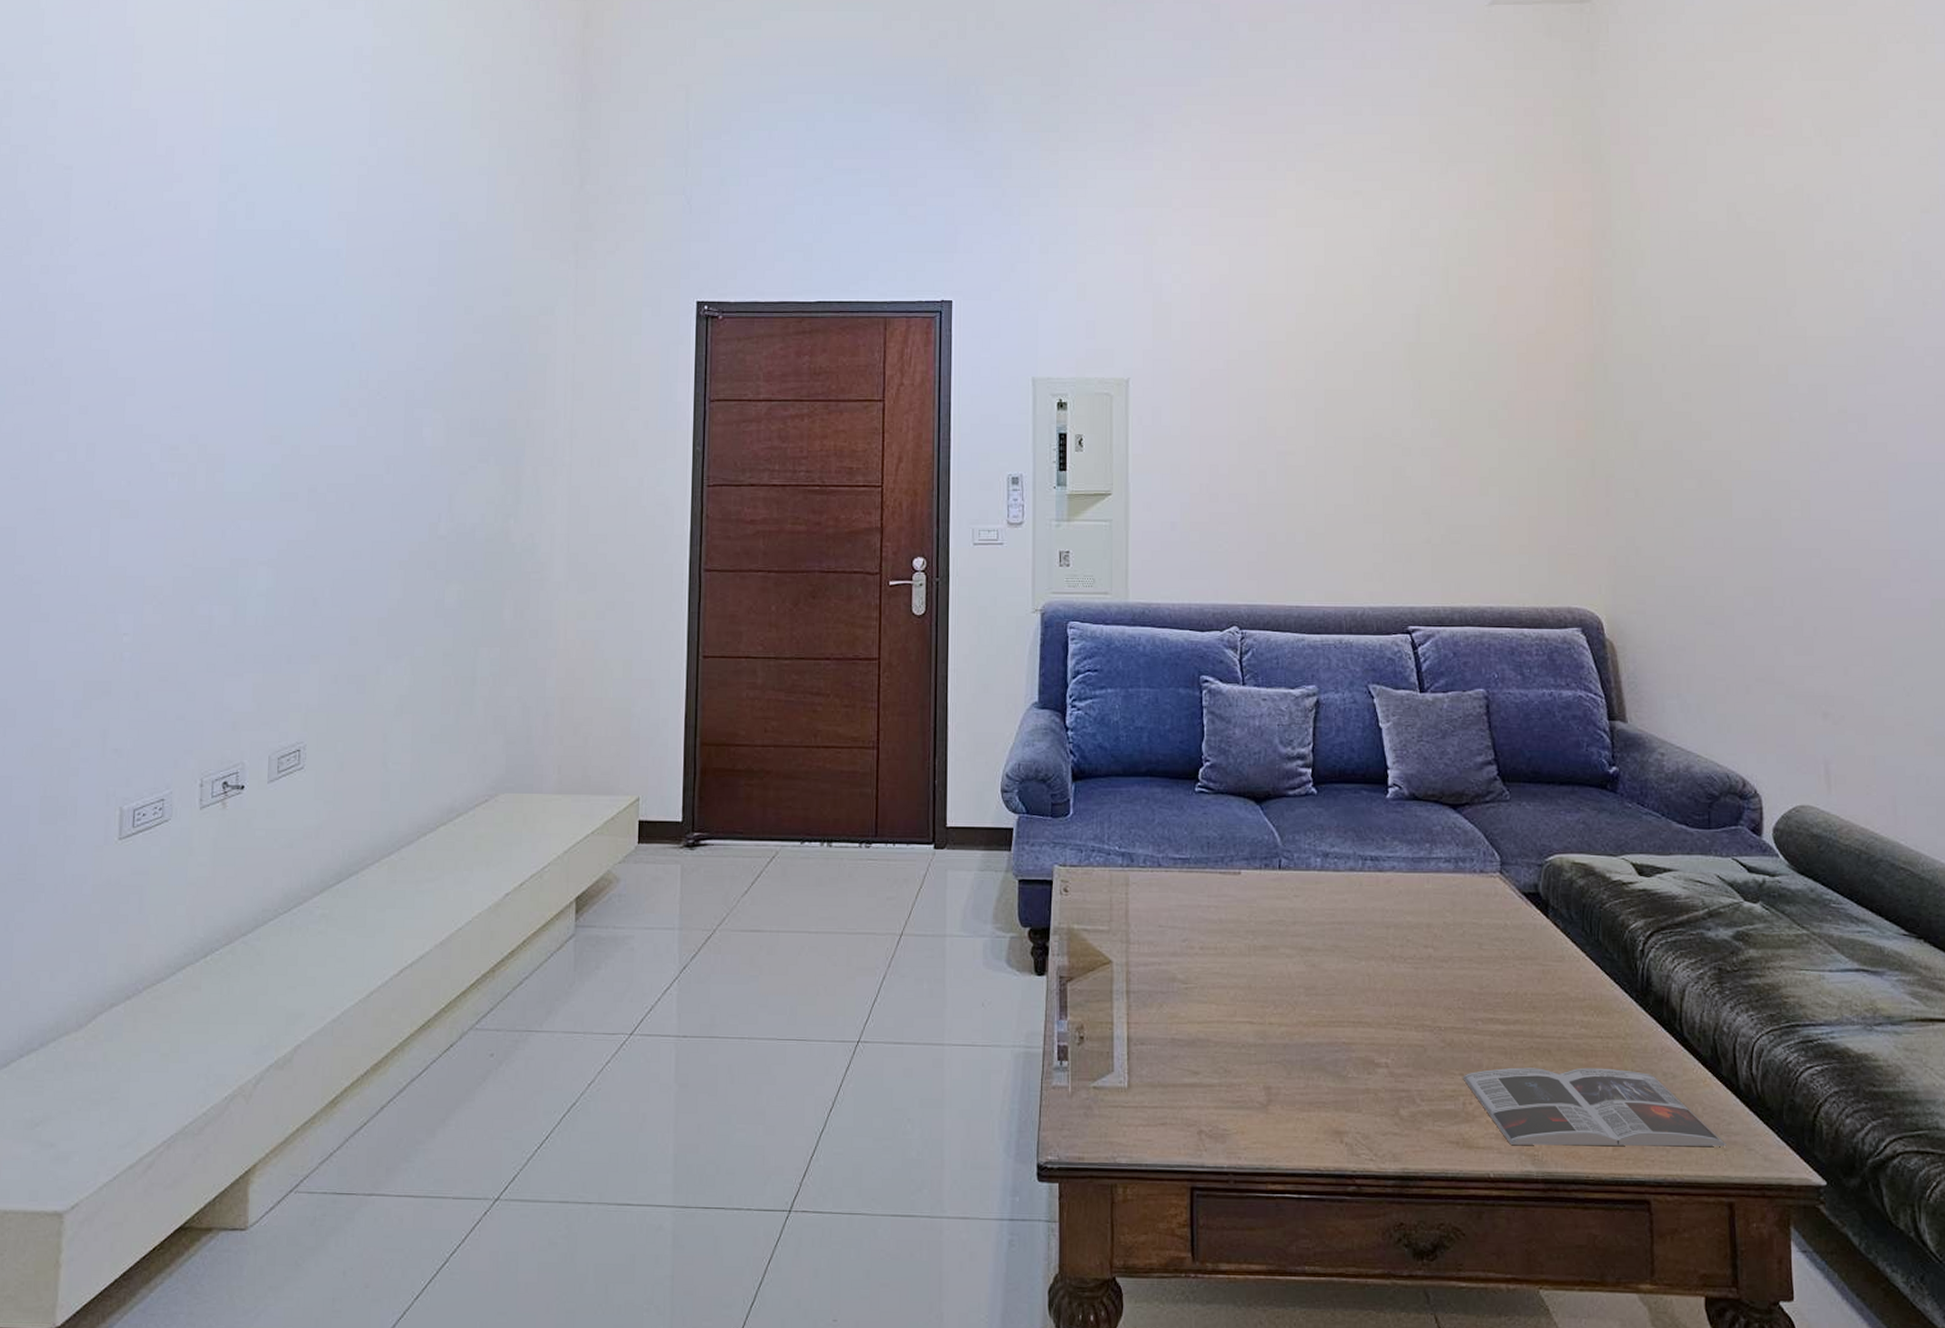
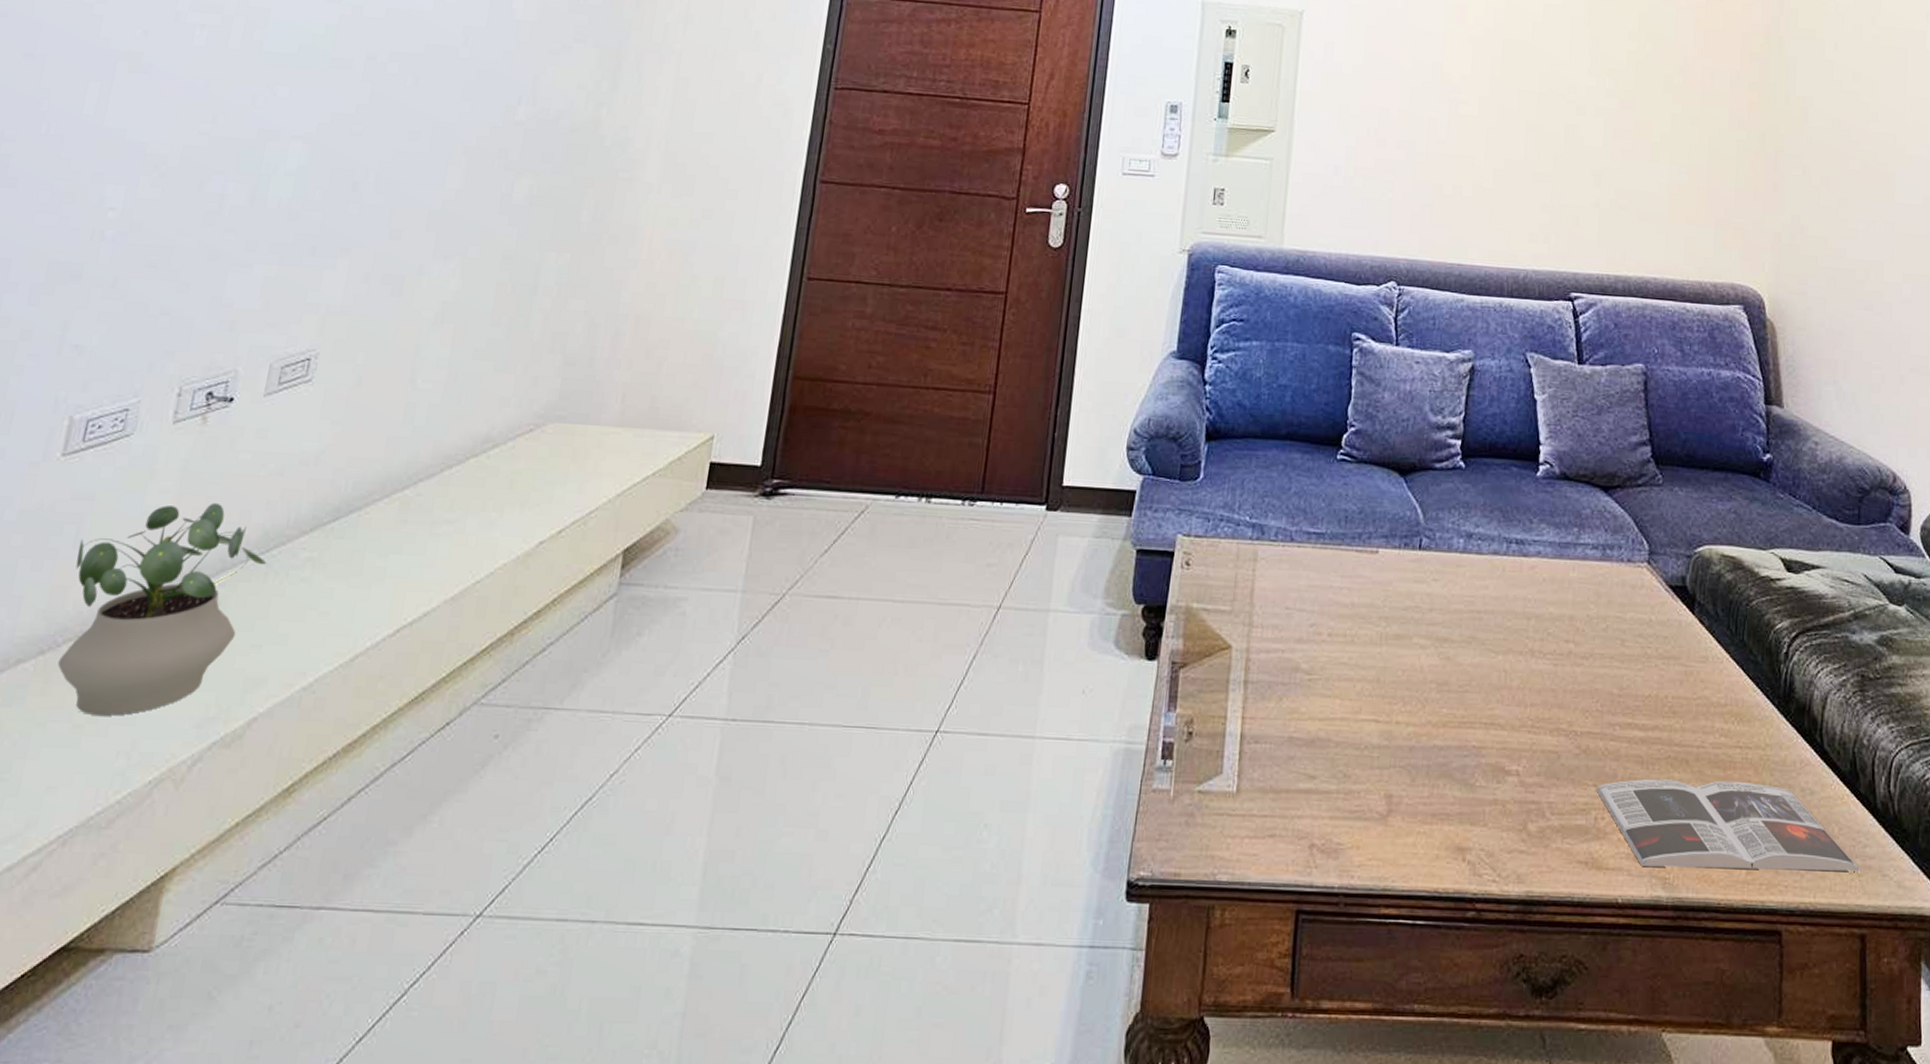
potted plant: none [142,872,290,1046] -> present [58,502,267,716]

